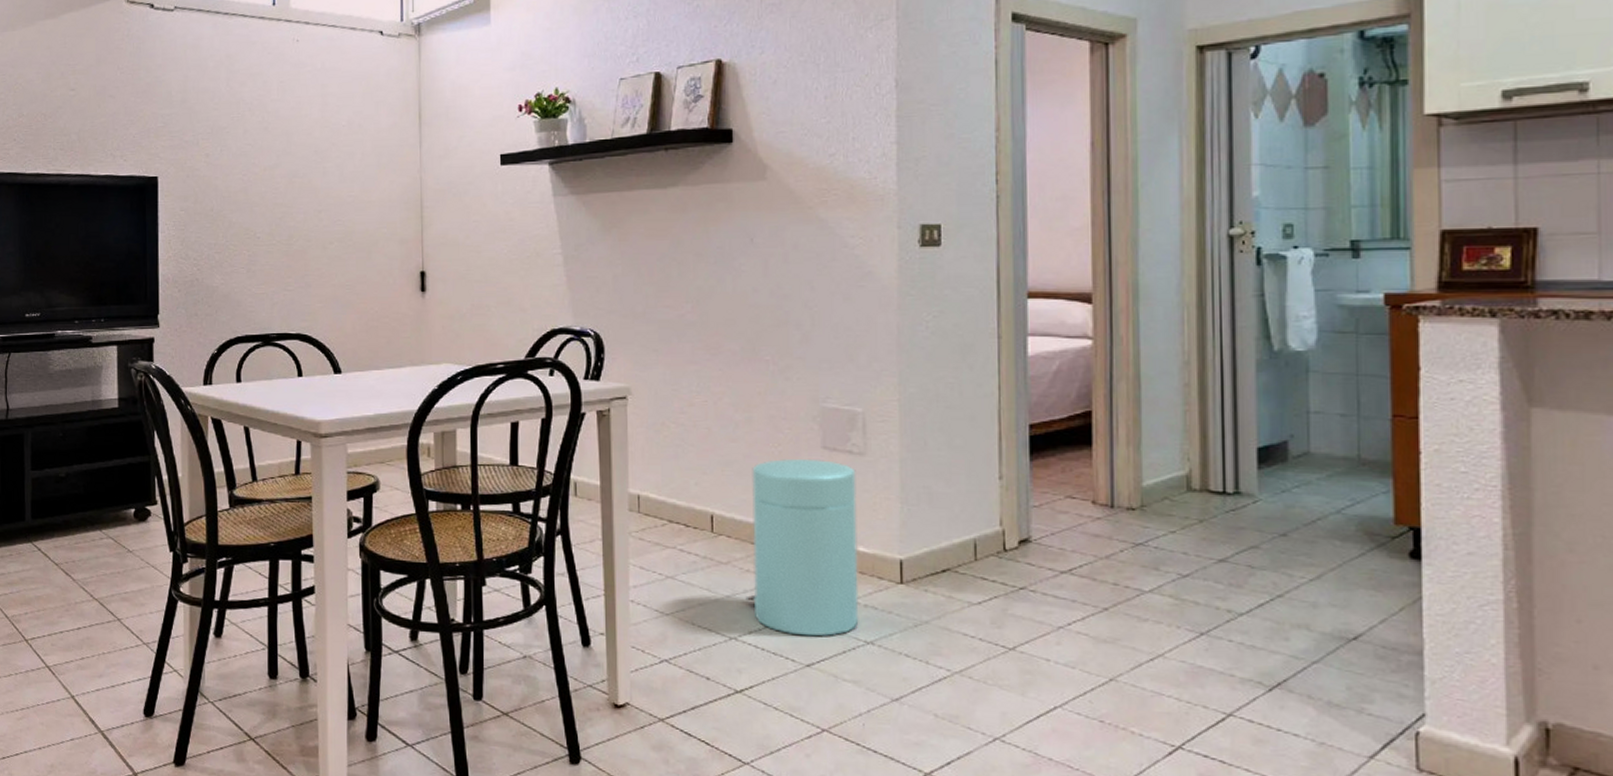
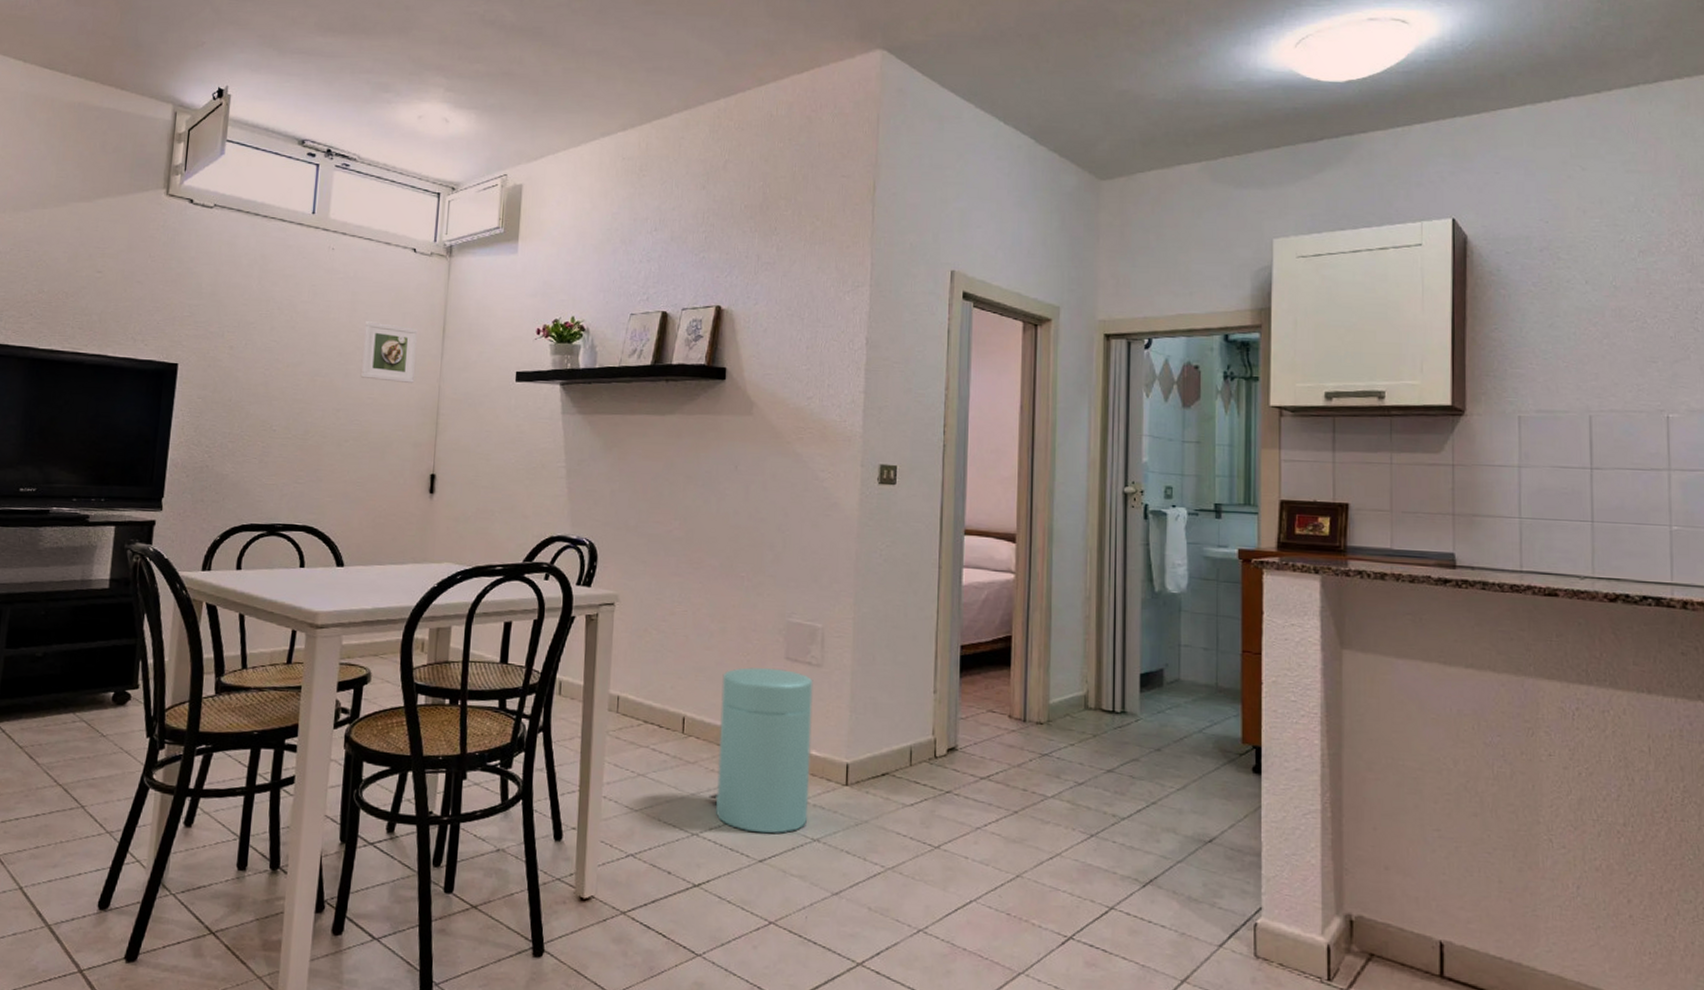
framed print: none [337,114,395,178] -> present [360,321,419,384]

